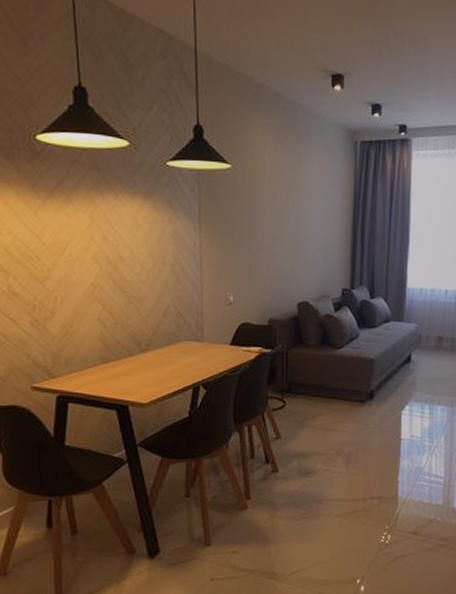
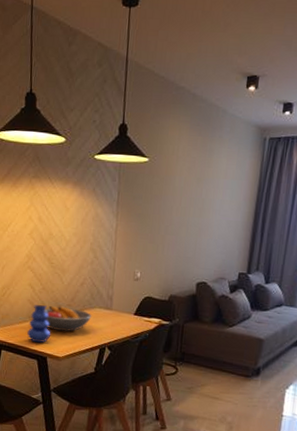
vase: none [101,343,131,390] -> present [27,305,51,343]
fruit bowl: none [120,342,180,372] -> present [44,306,92,332]

